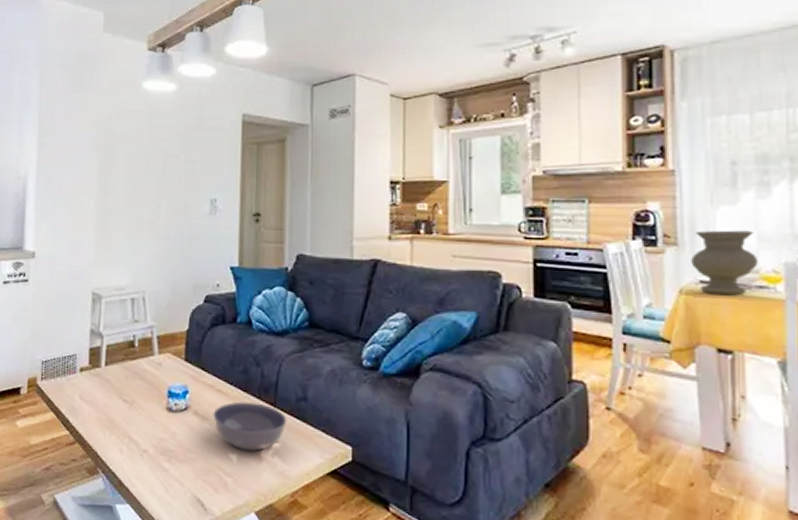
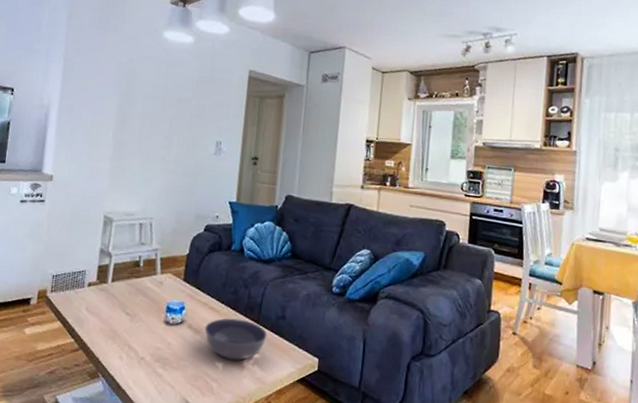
vase: present [691,230,759,295] -> none [581,199,627,250]

